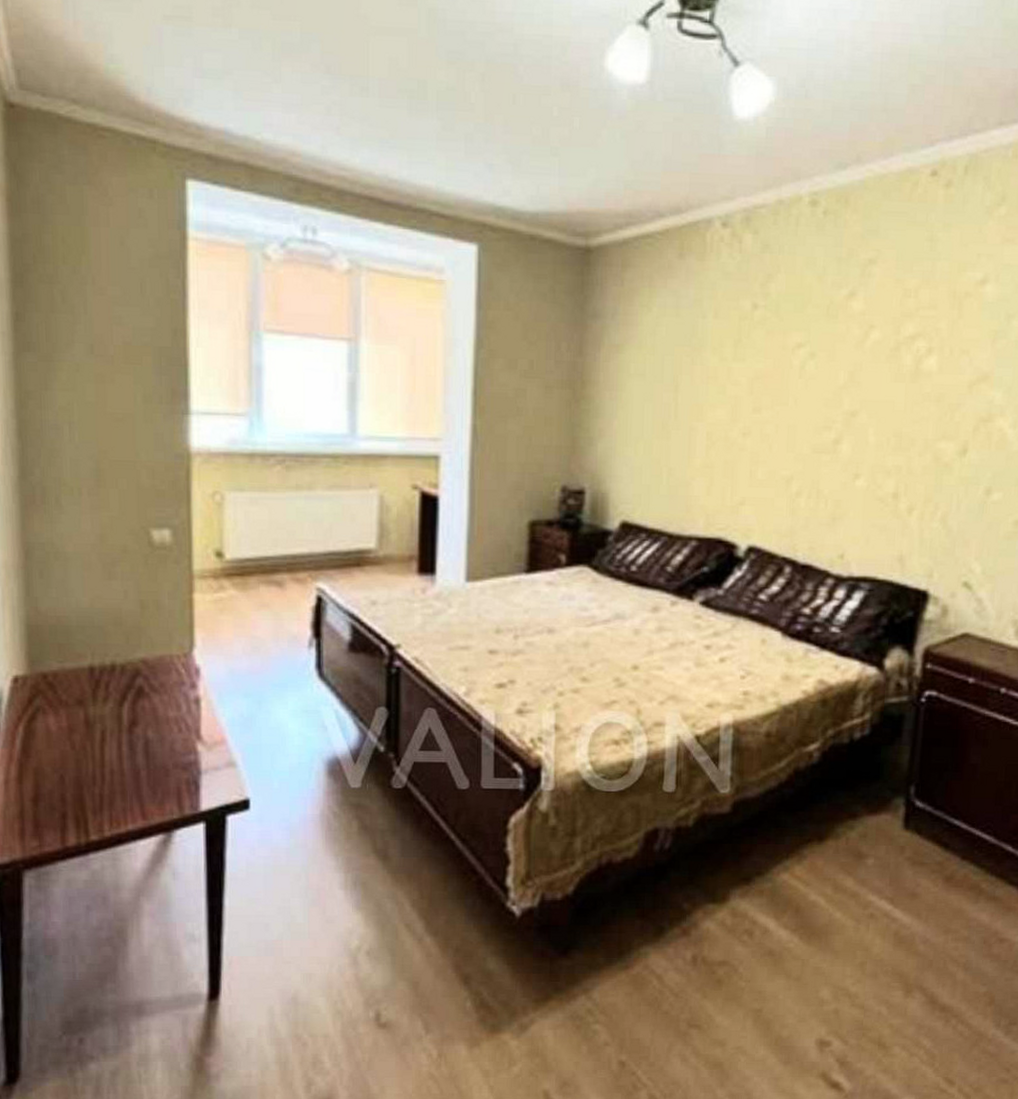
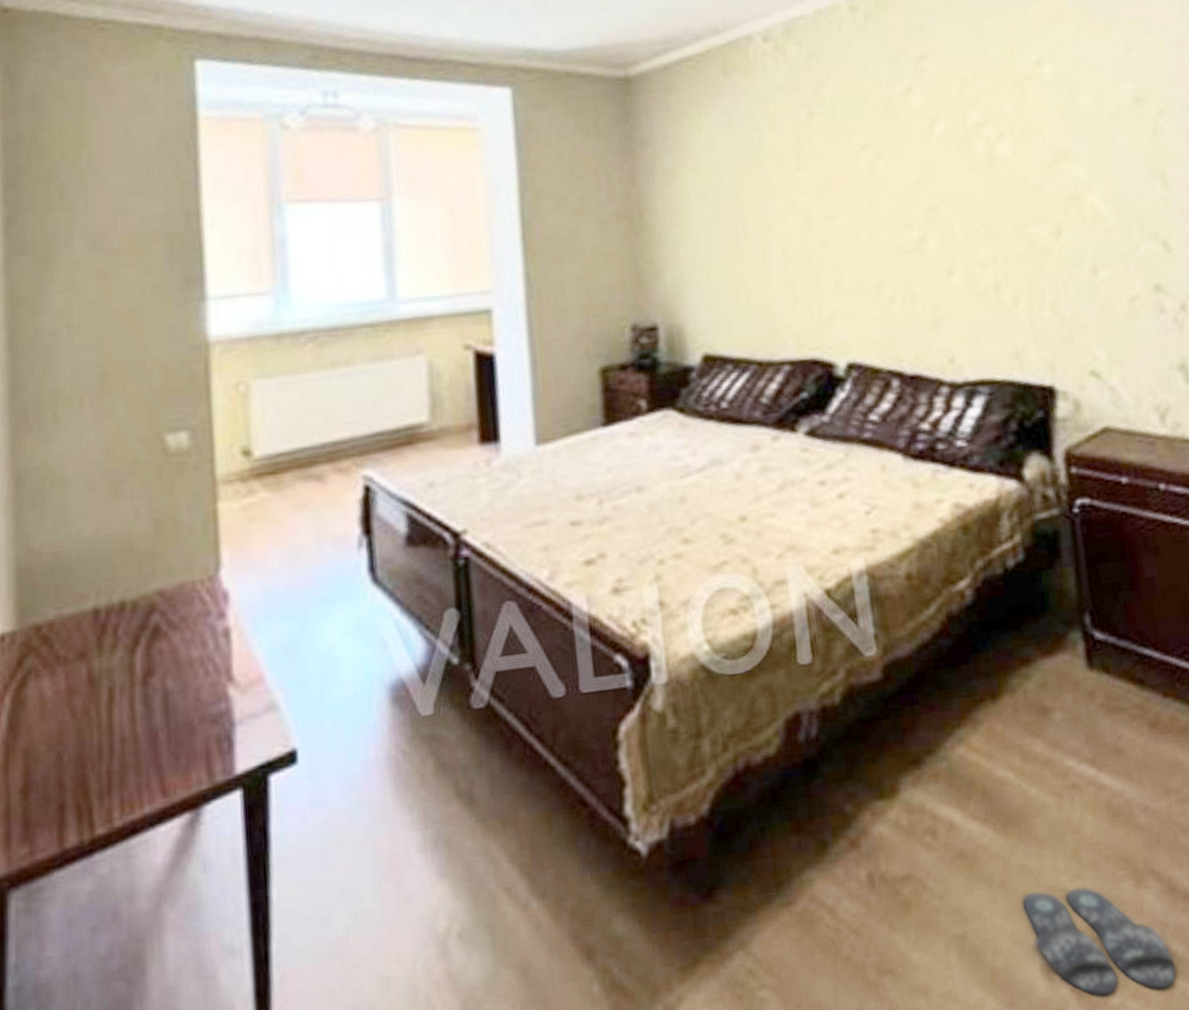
slippers: none [811,987,923,1071] -> present [1021,886,1177,998]

